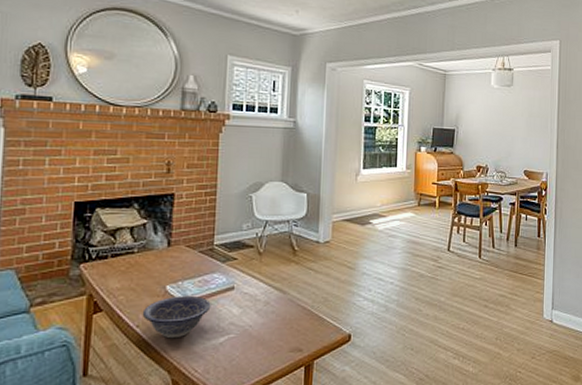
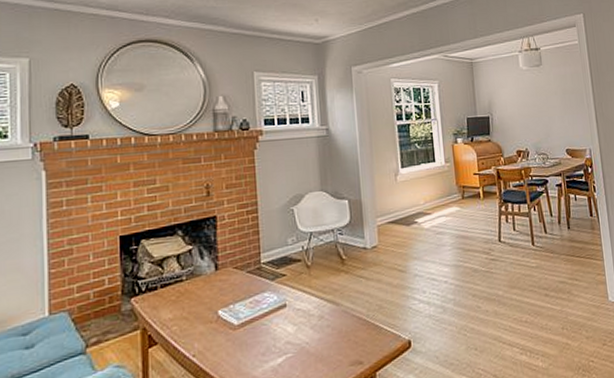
decorative bowl: present [142,295,211,339] -> none [197,317,265,365]

